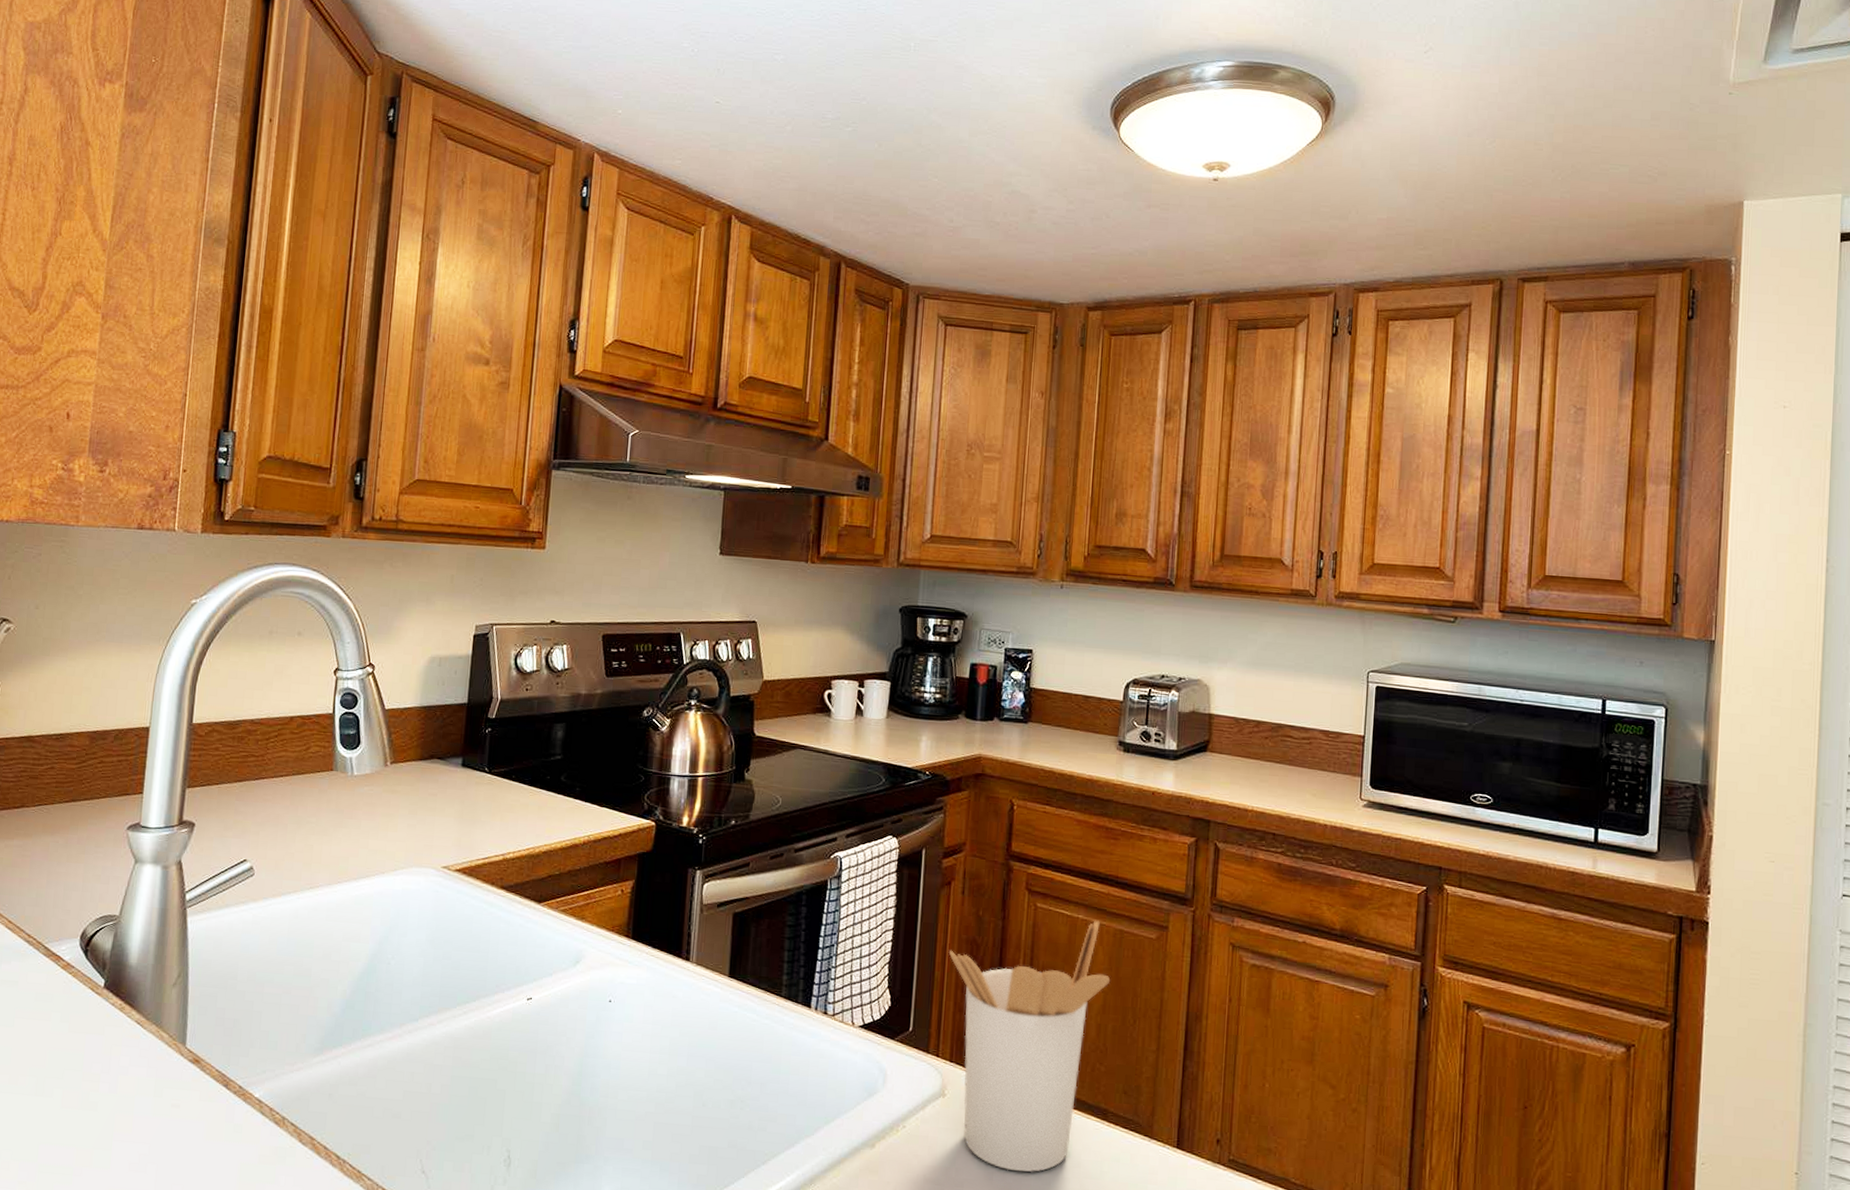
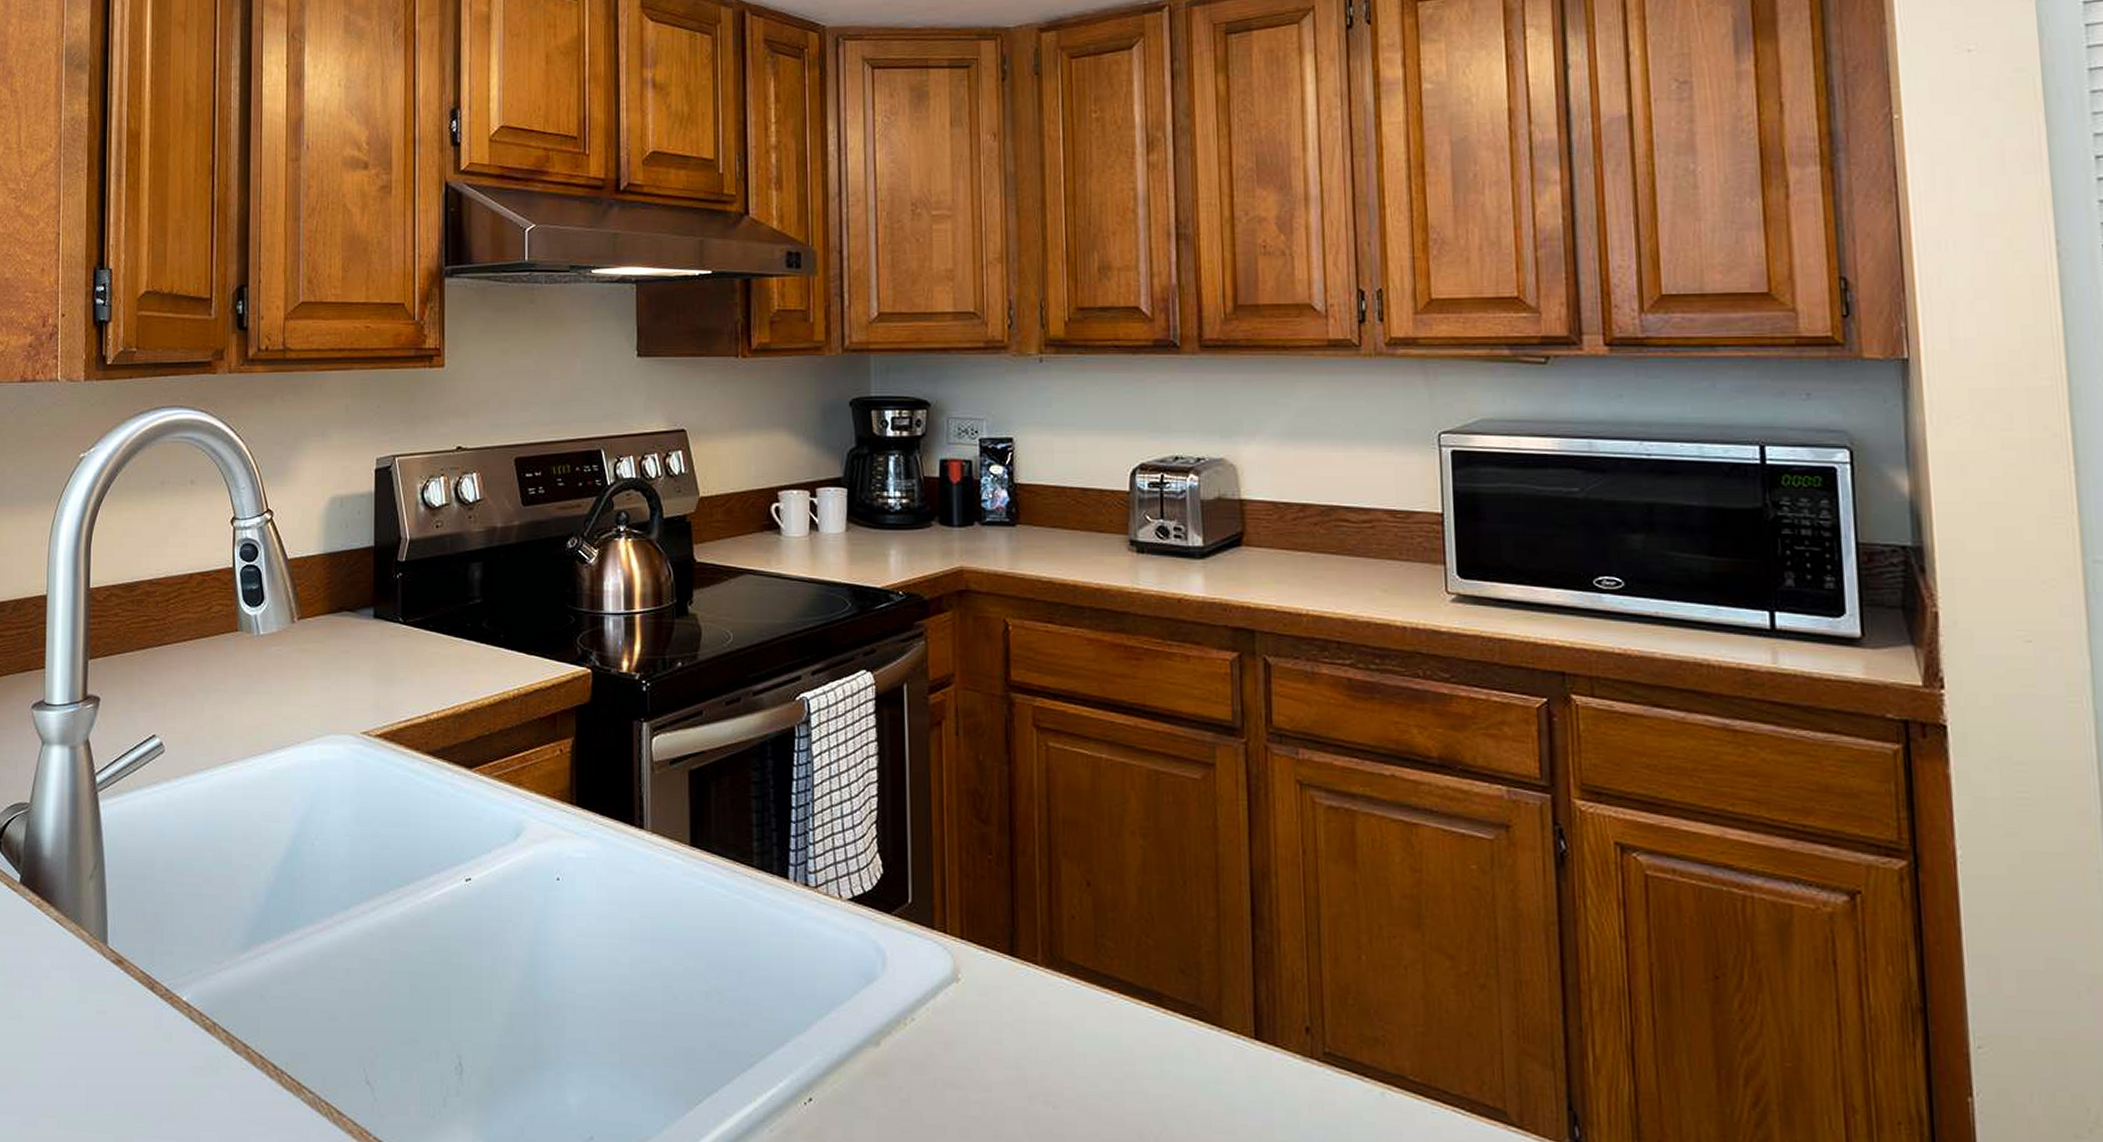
utensil holder: present [948,920,1111,1173] -> none [946,760,1149,1073]

